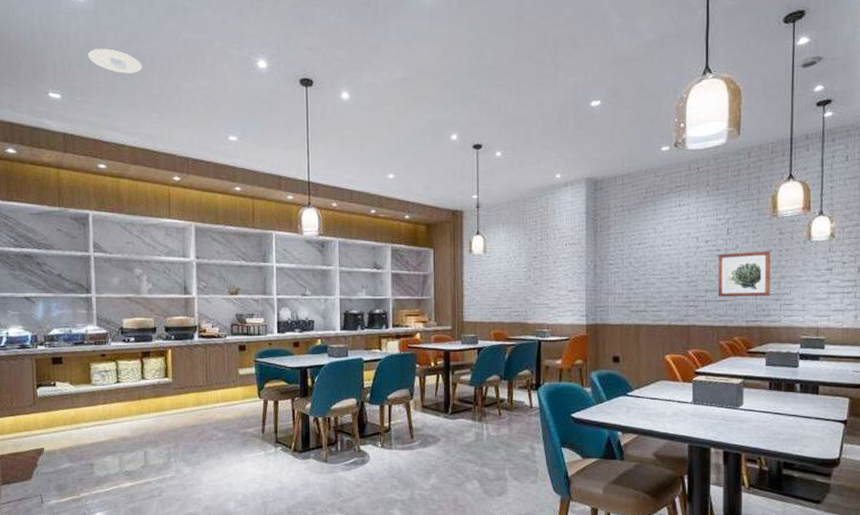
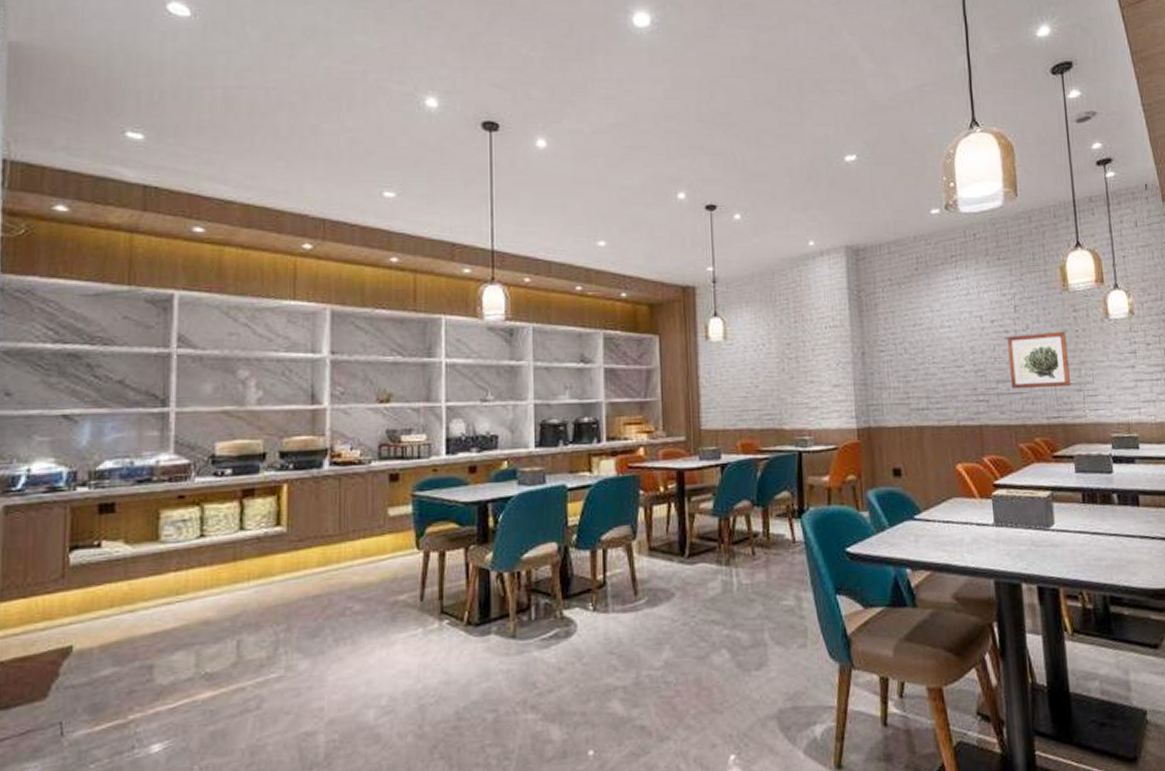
recessed light: present [88,49,142,74] -> none [189,77,266,110]

